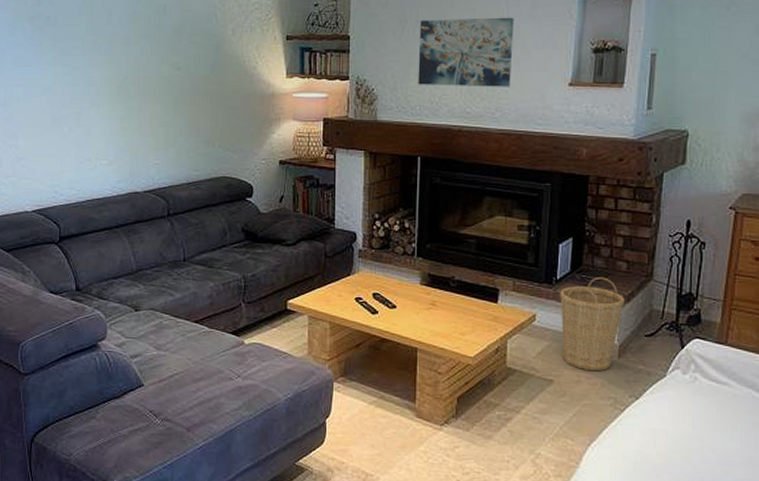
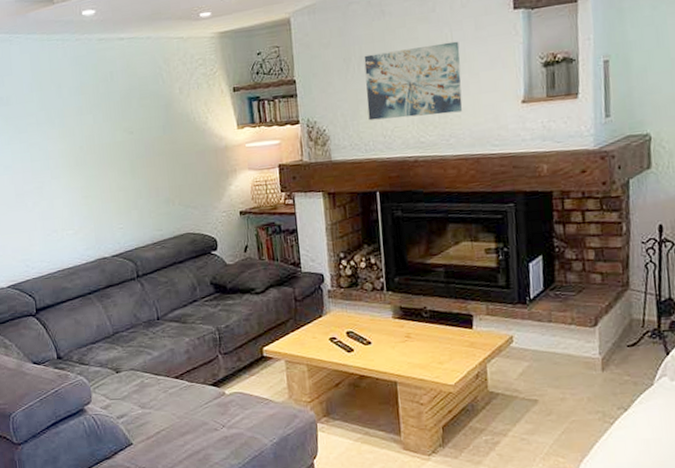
basket: present [560,277,624,372] -> none [535,291,603,387]

